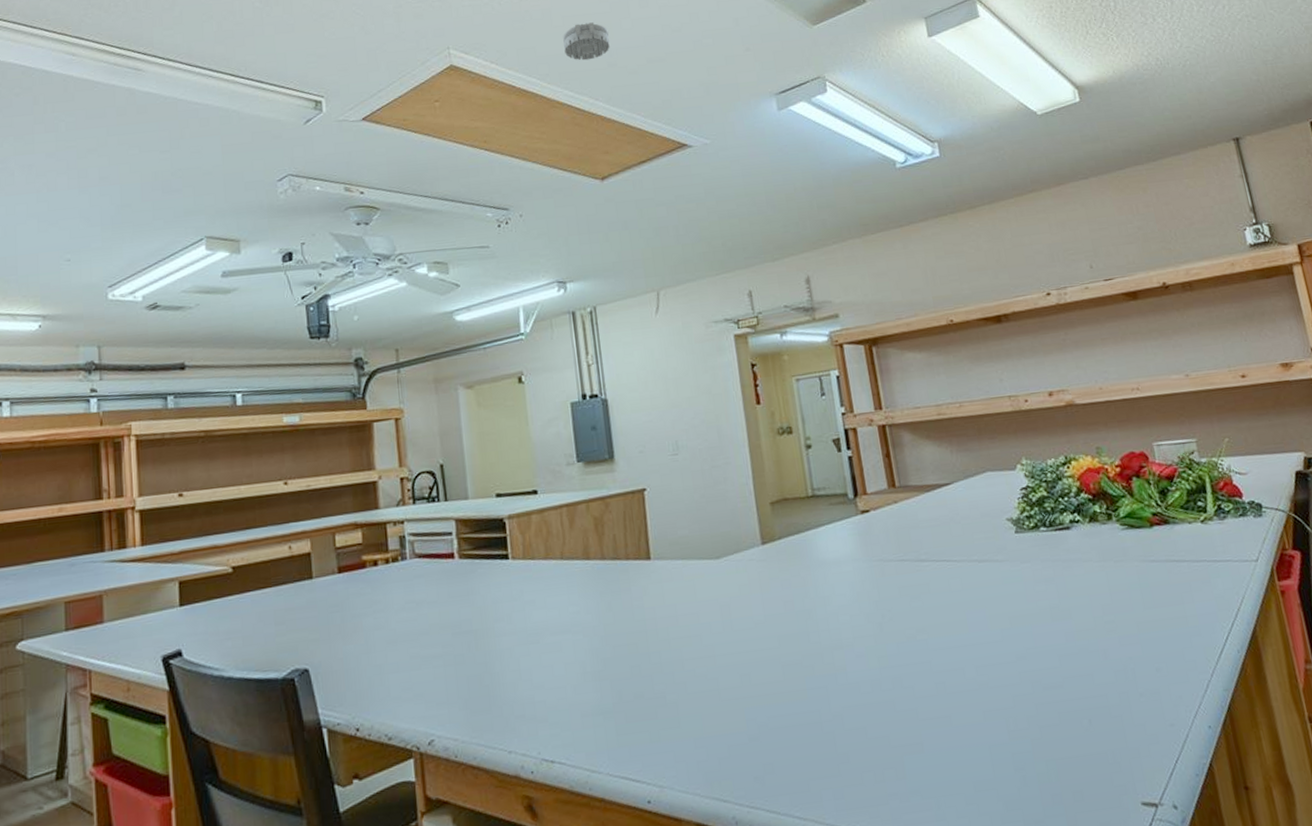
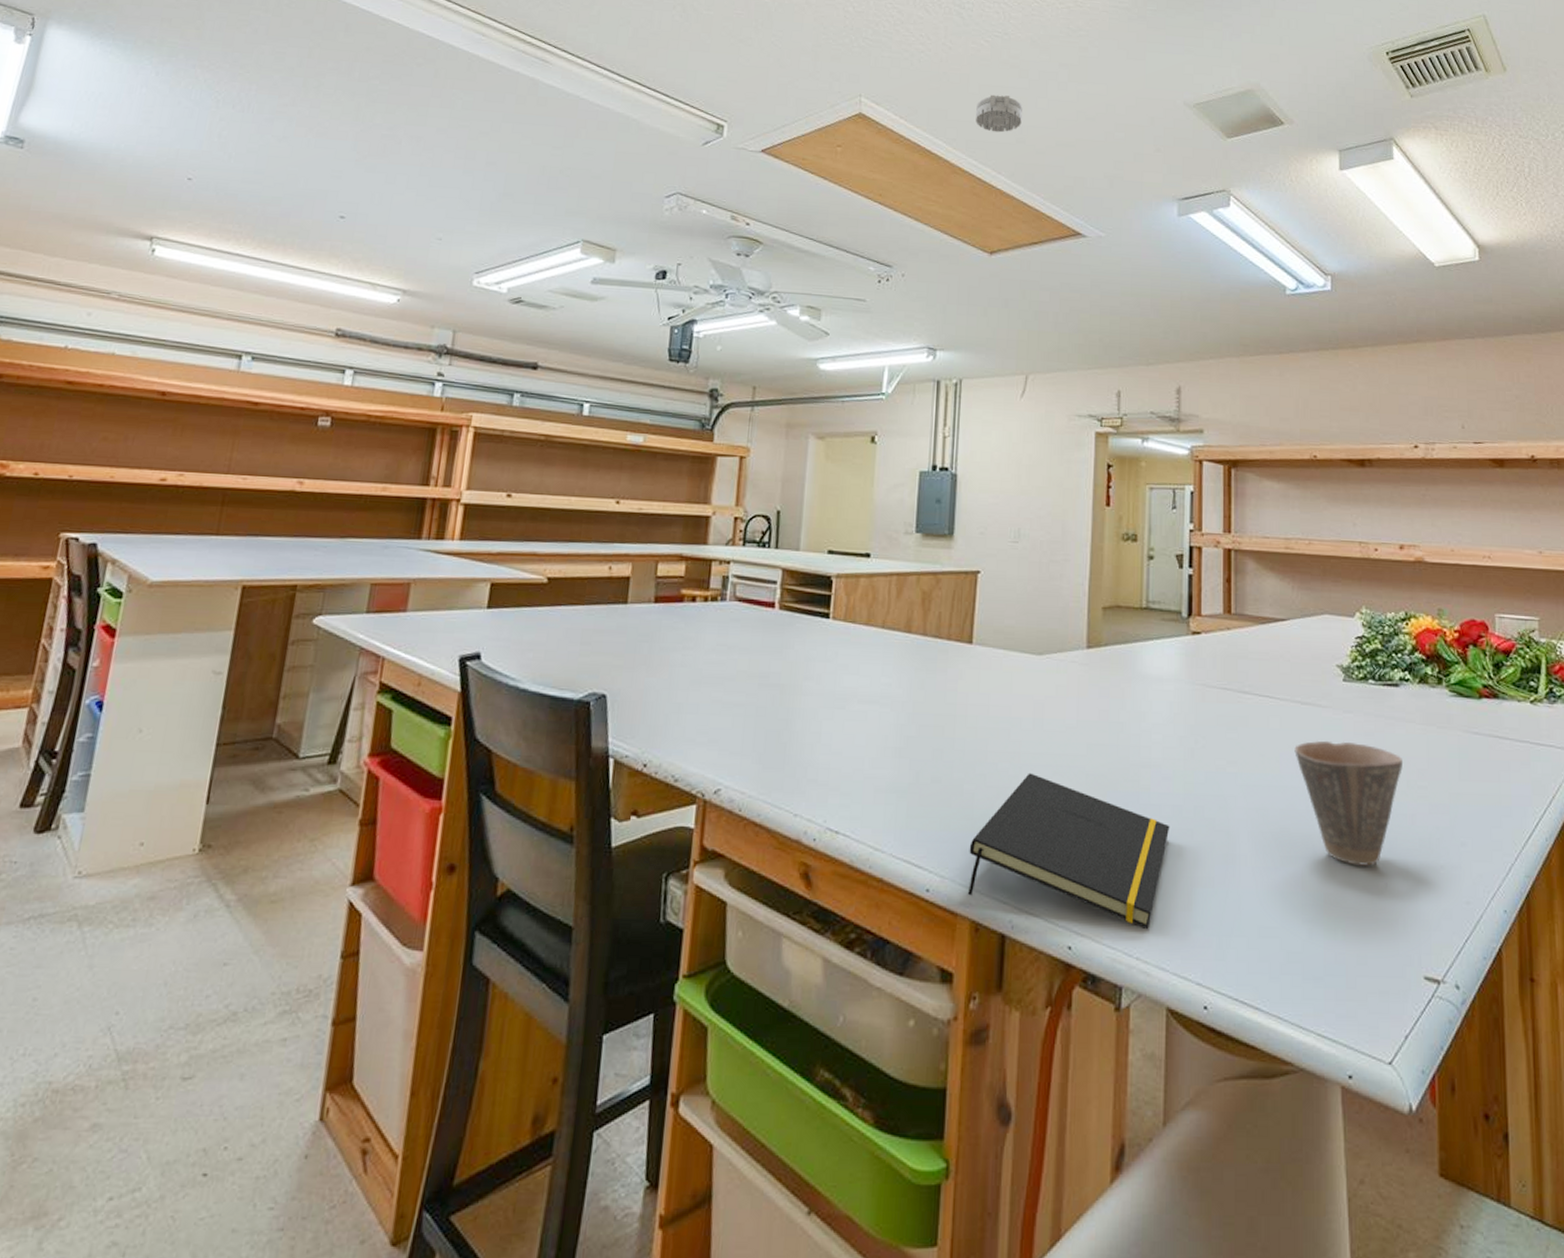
notepad: none [681,673,872,803] -> present [967,772,1170,929]
cup: none [979,590,1087,708] -> present [1294,740,1403,866]

